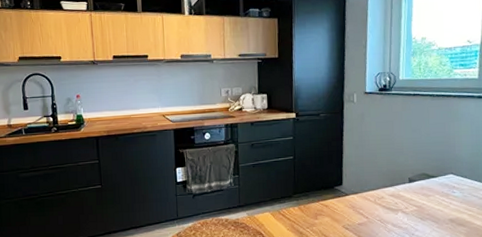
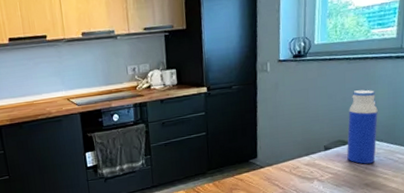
water bottle: none [431,126,462,199] -> present [347,89,378,164]

